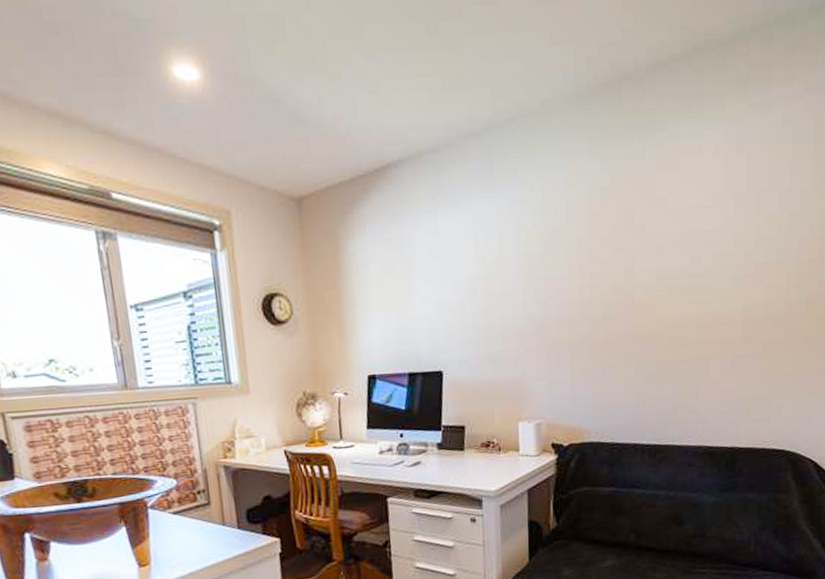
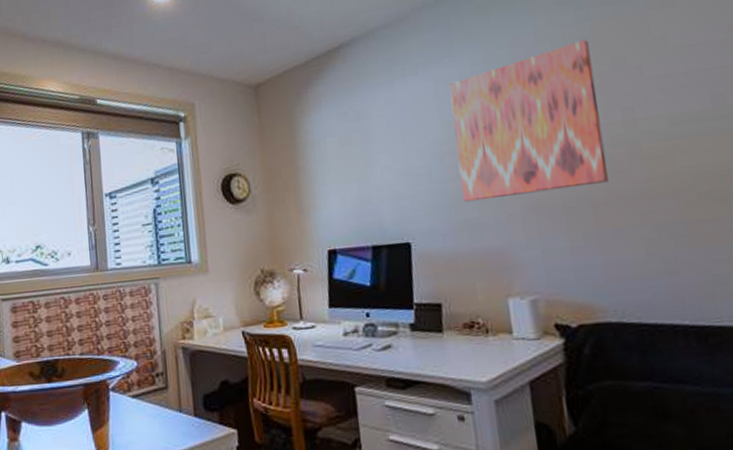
wall art: none [487,191,608,336] -> present [448,40,608,203]

